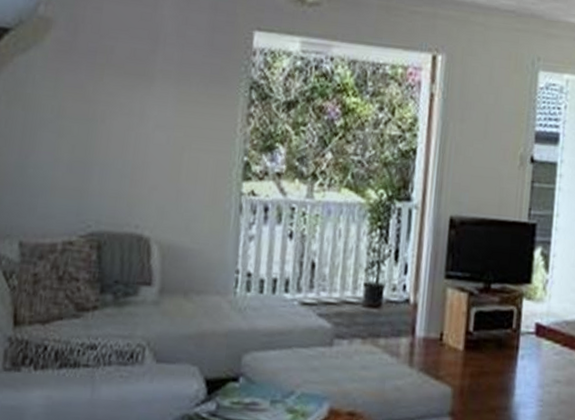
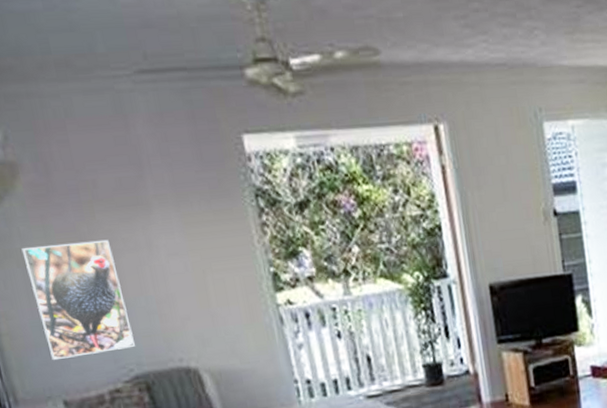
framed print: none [22,94,108,205] -> present [21,239,135,360]

